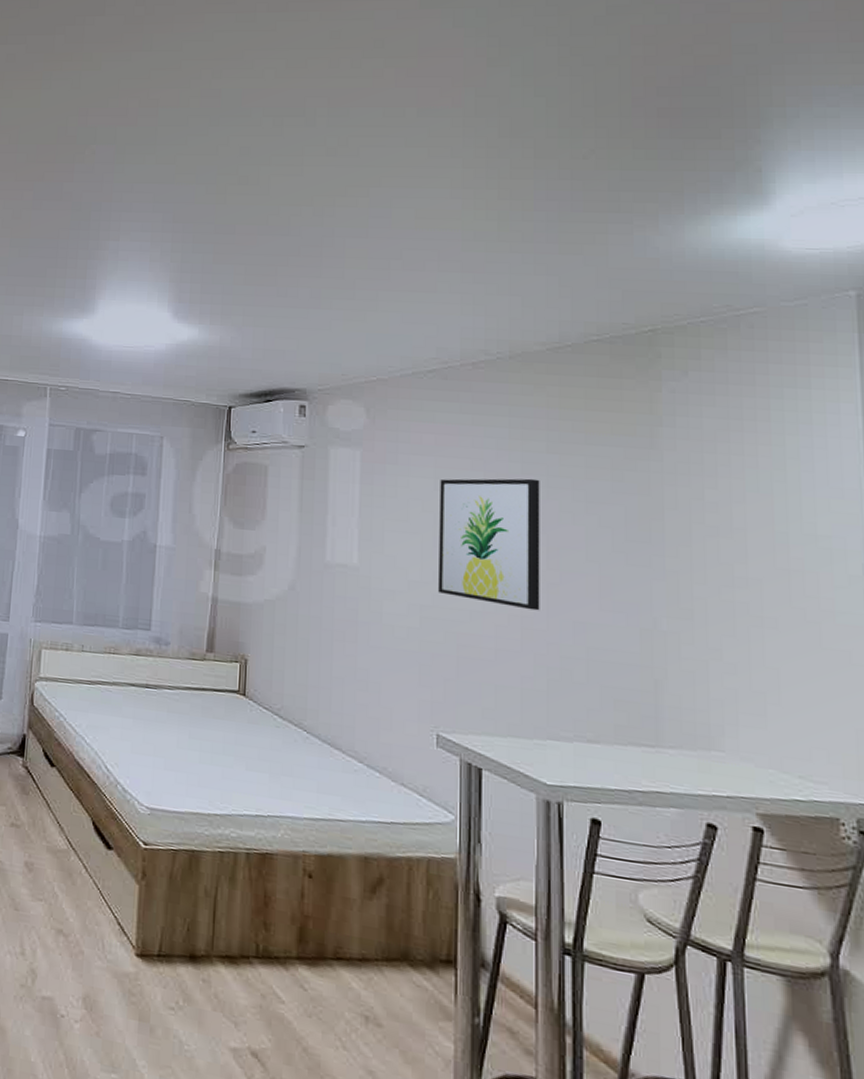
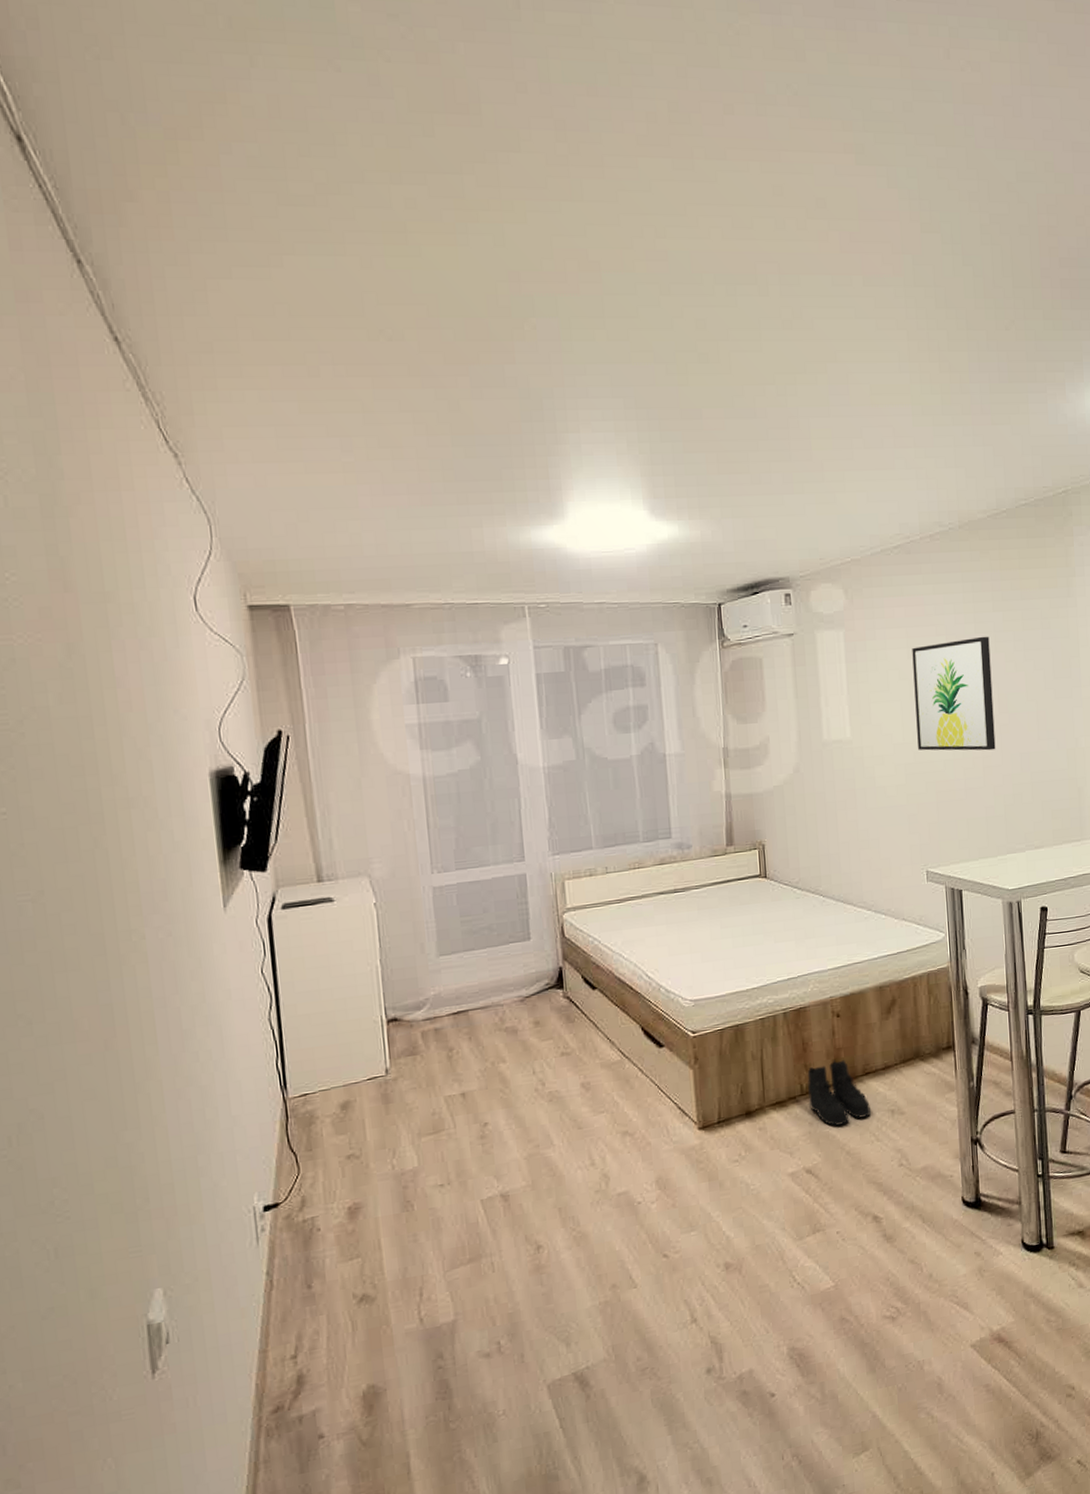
boots: none [263,927,340,1014] -> present [807,1060,872,1126]

